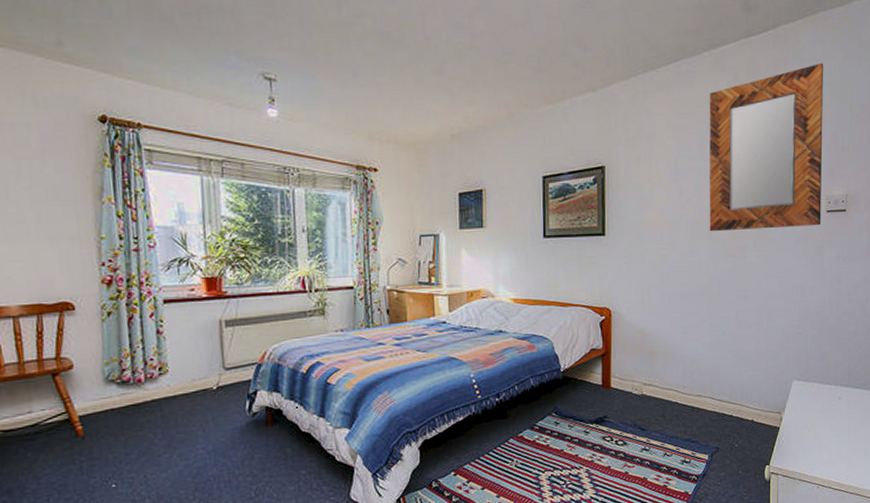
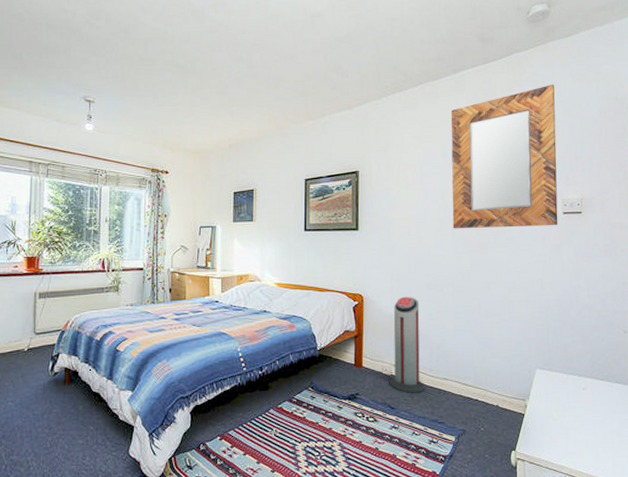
air purifier: none [640,308,678,413] -> present [390,296,425,393]

